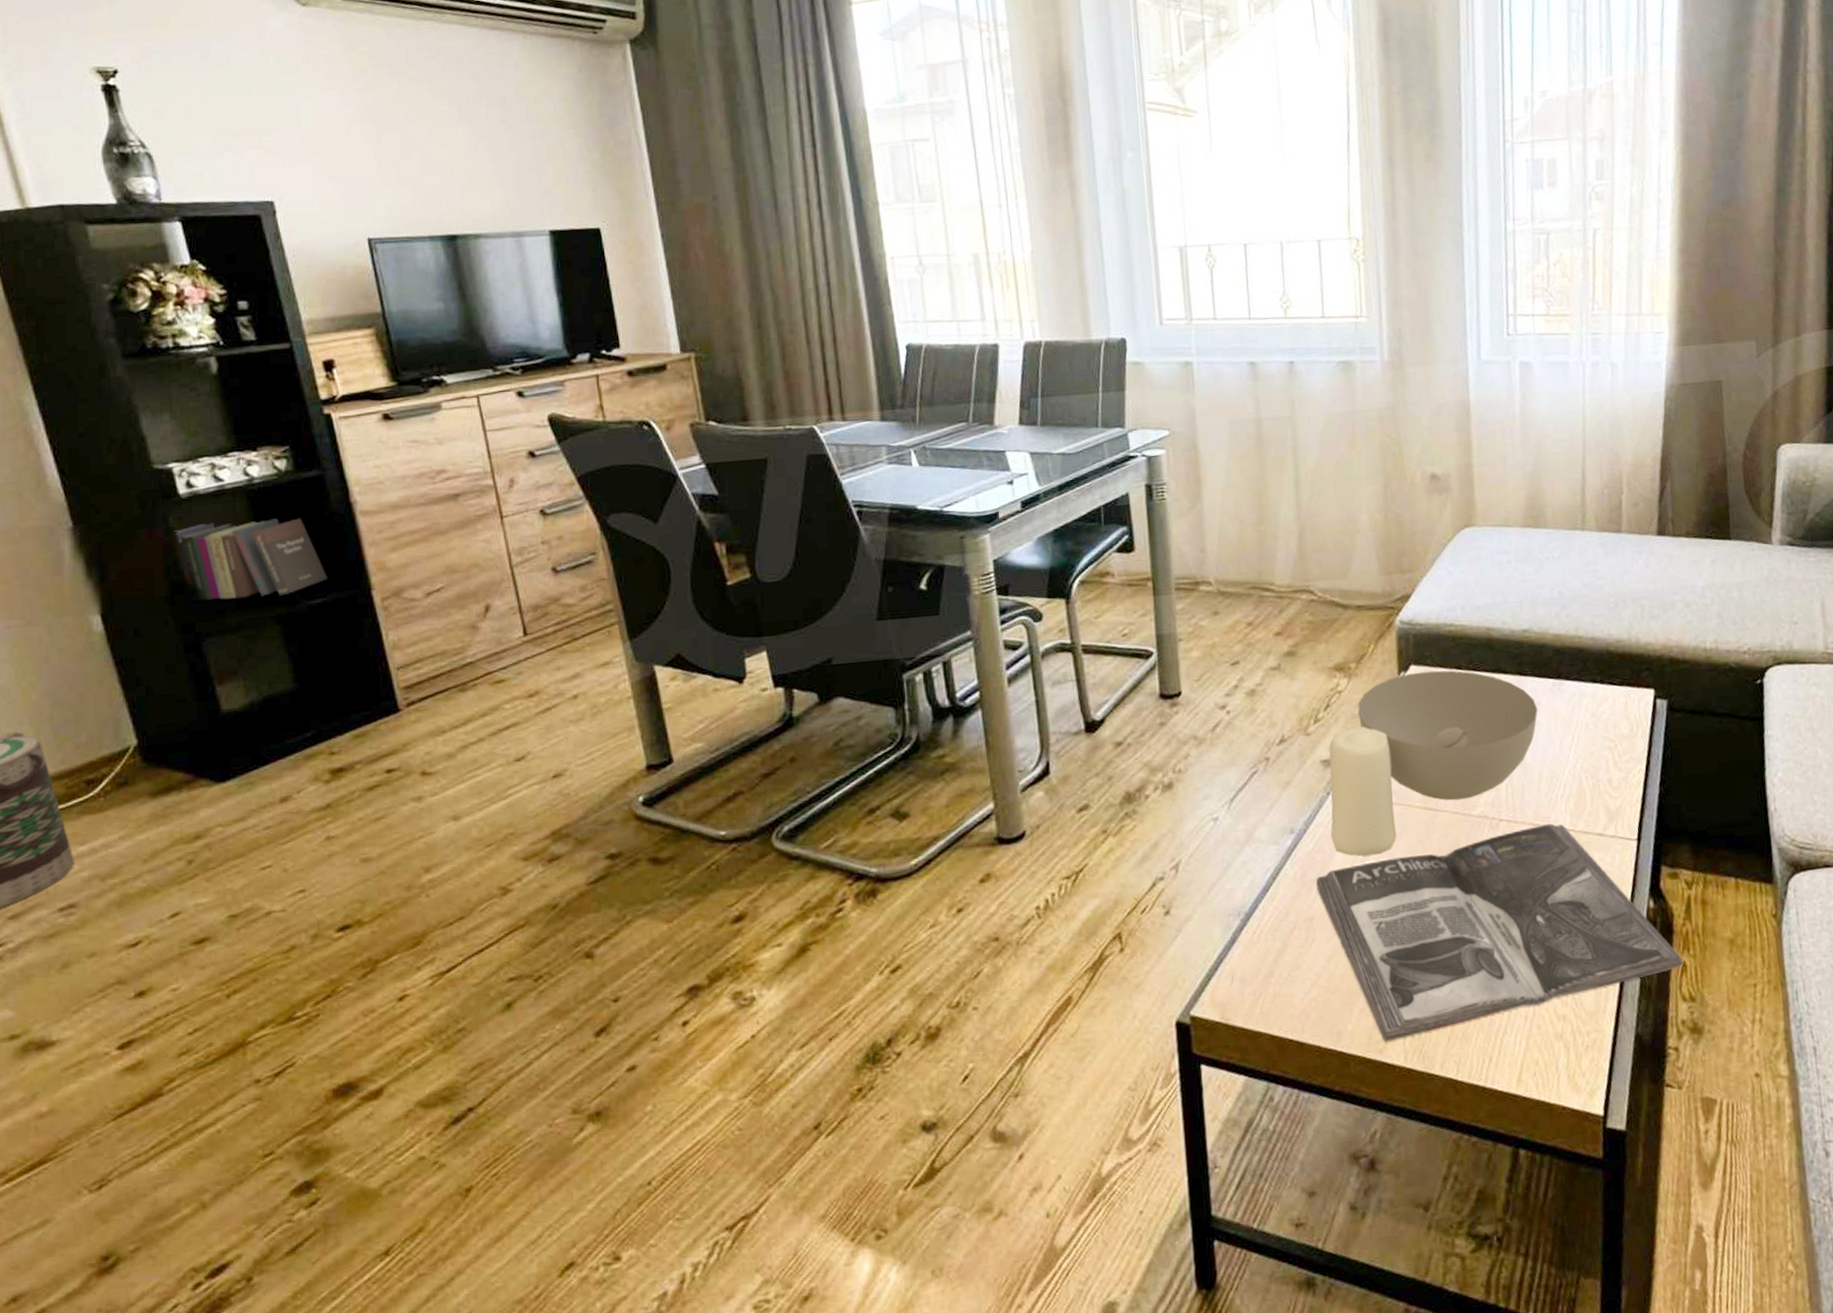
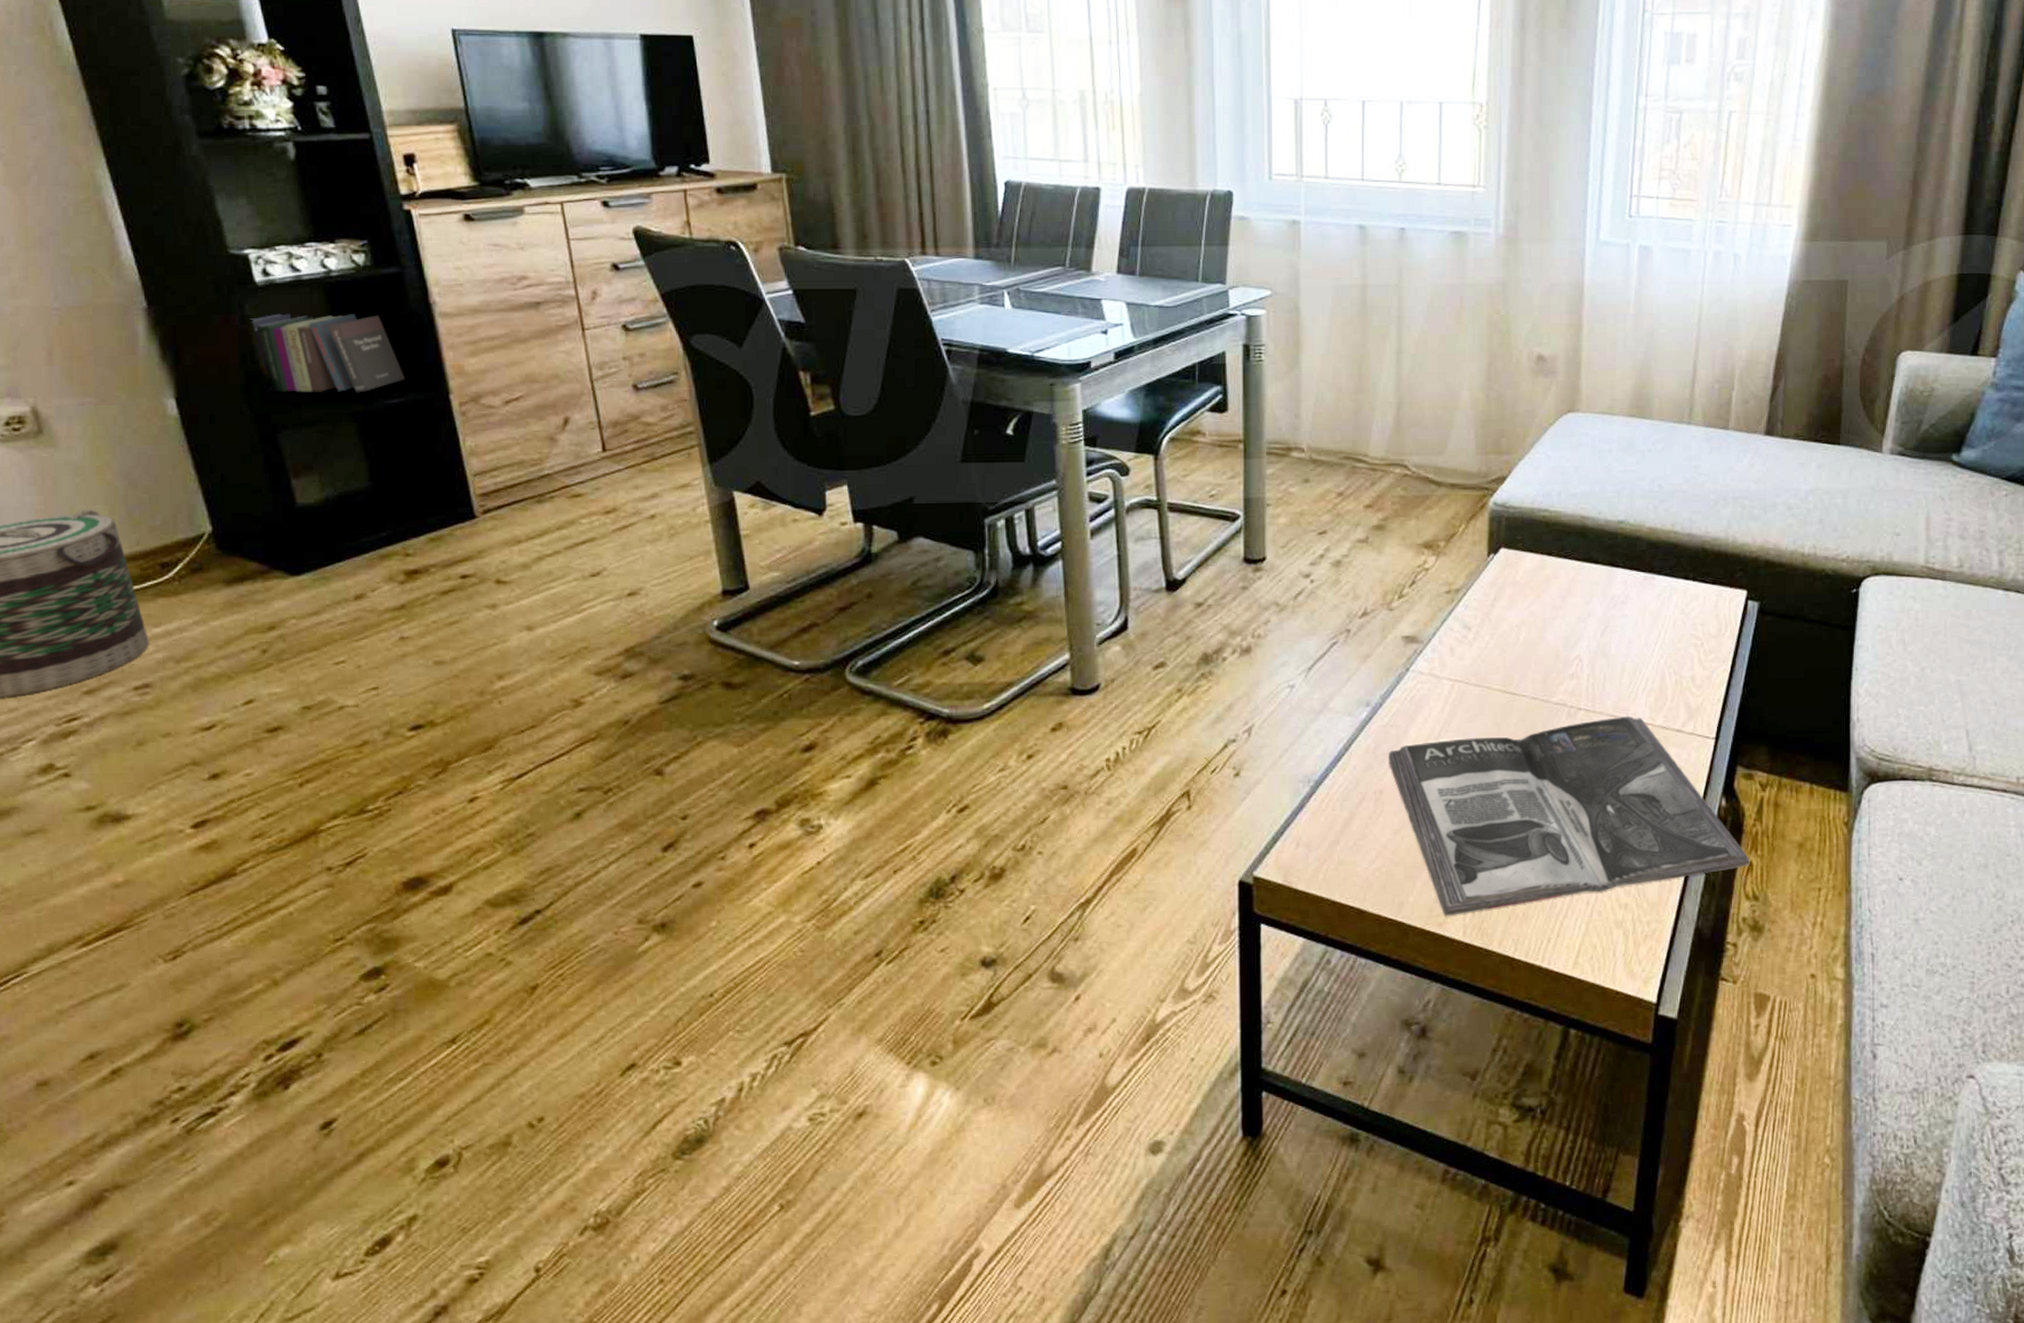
candle: present [1329,726,1397,857] -> none [1407,605,1473,734]
decorative bowl: present [1358,670,1538,801] -> none [1444,555,1626,686]

